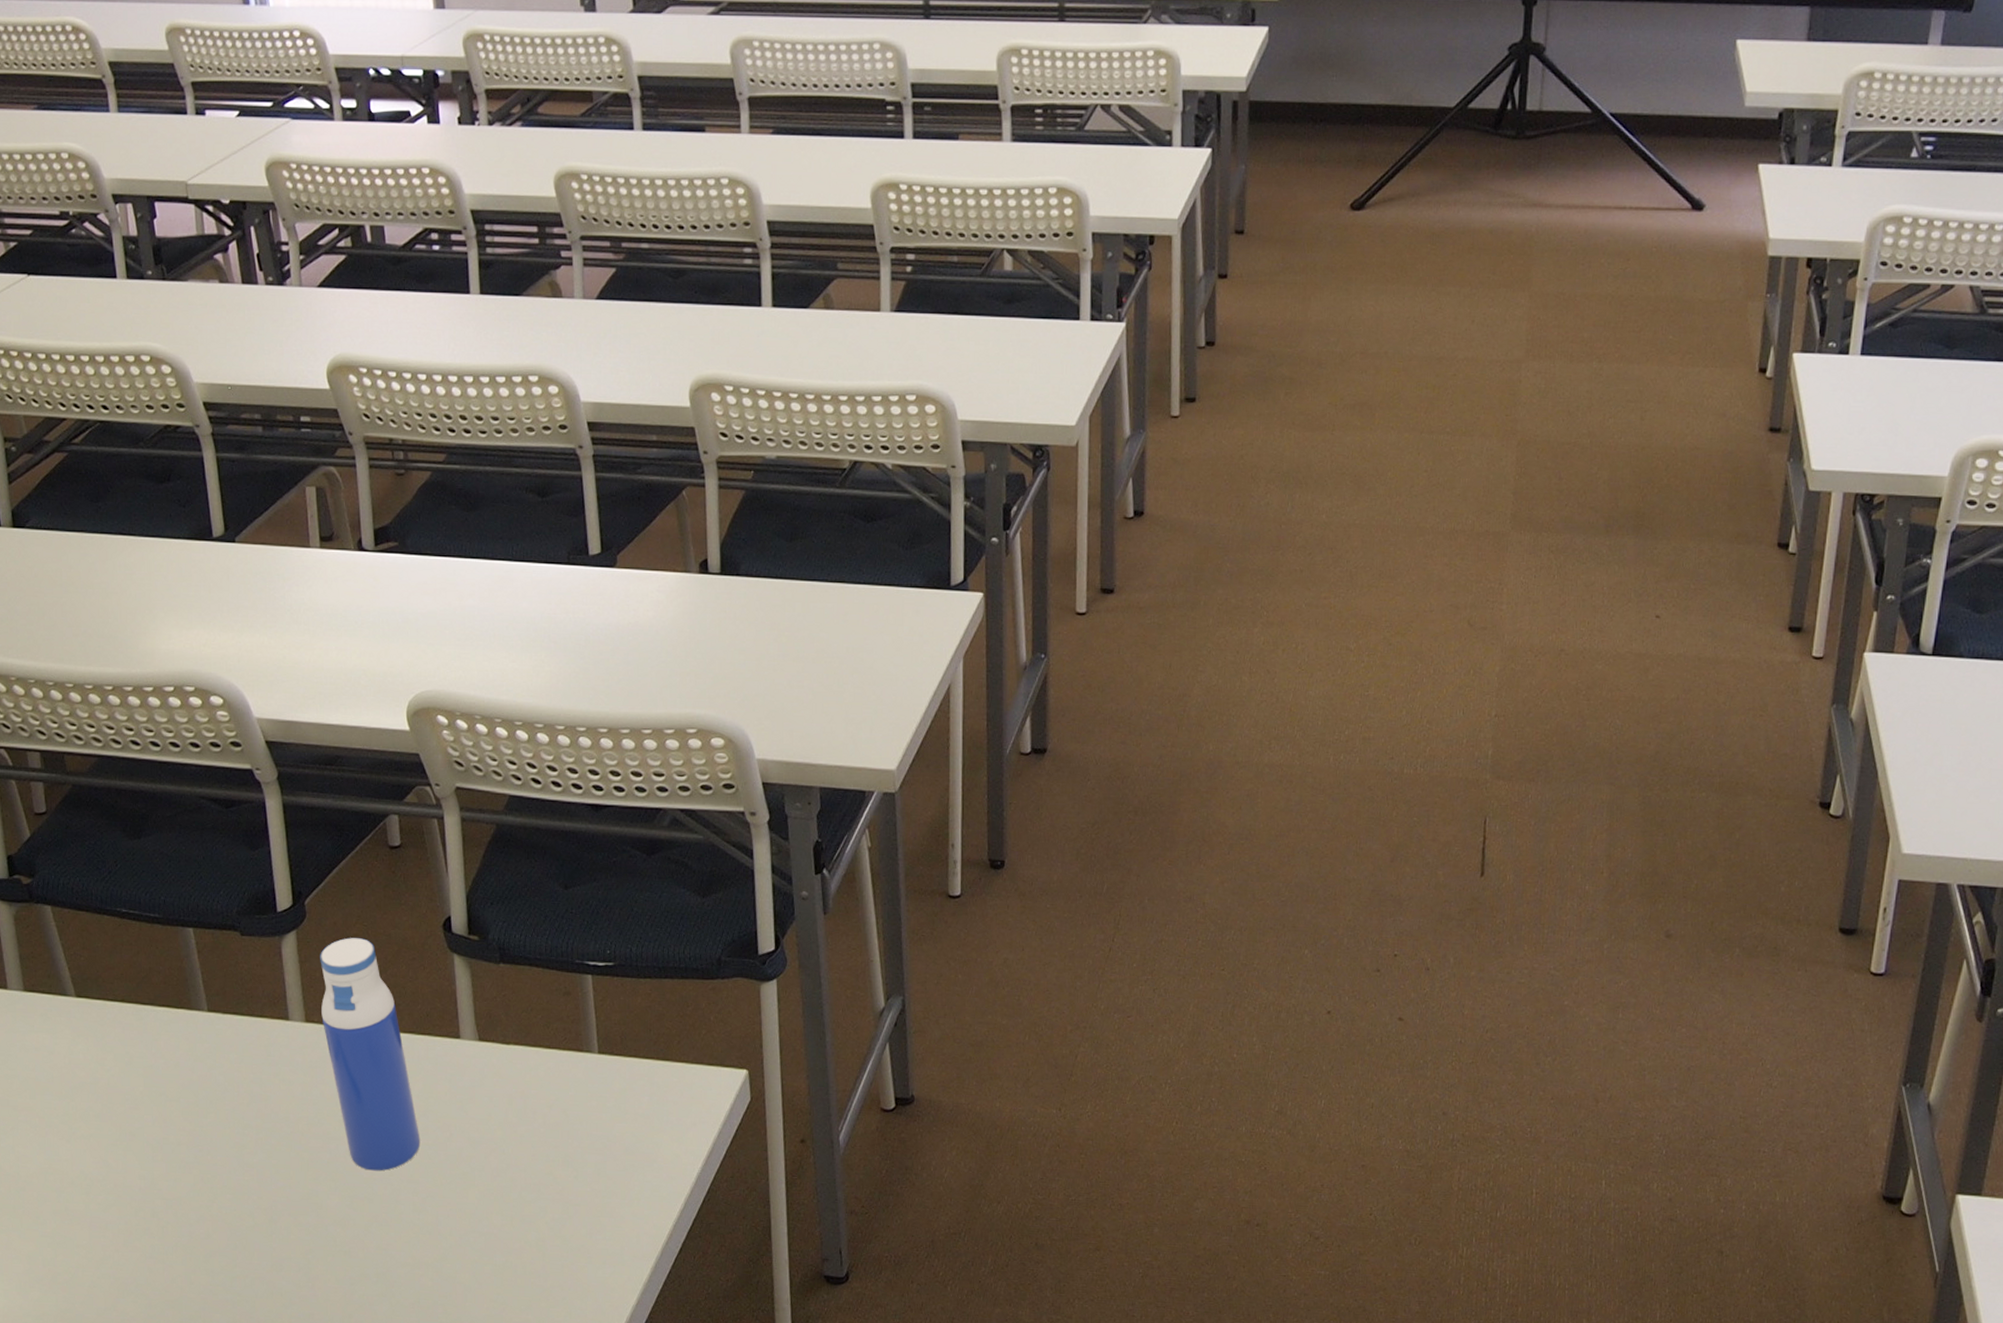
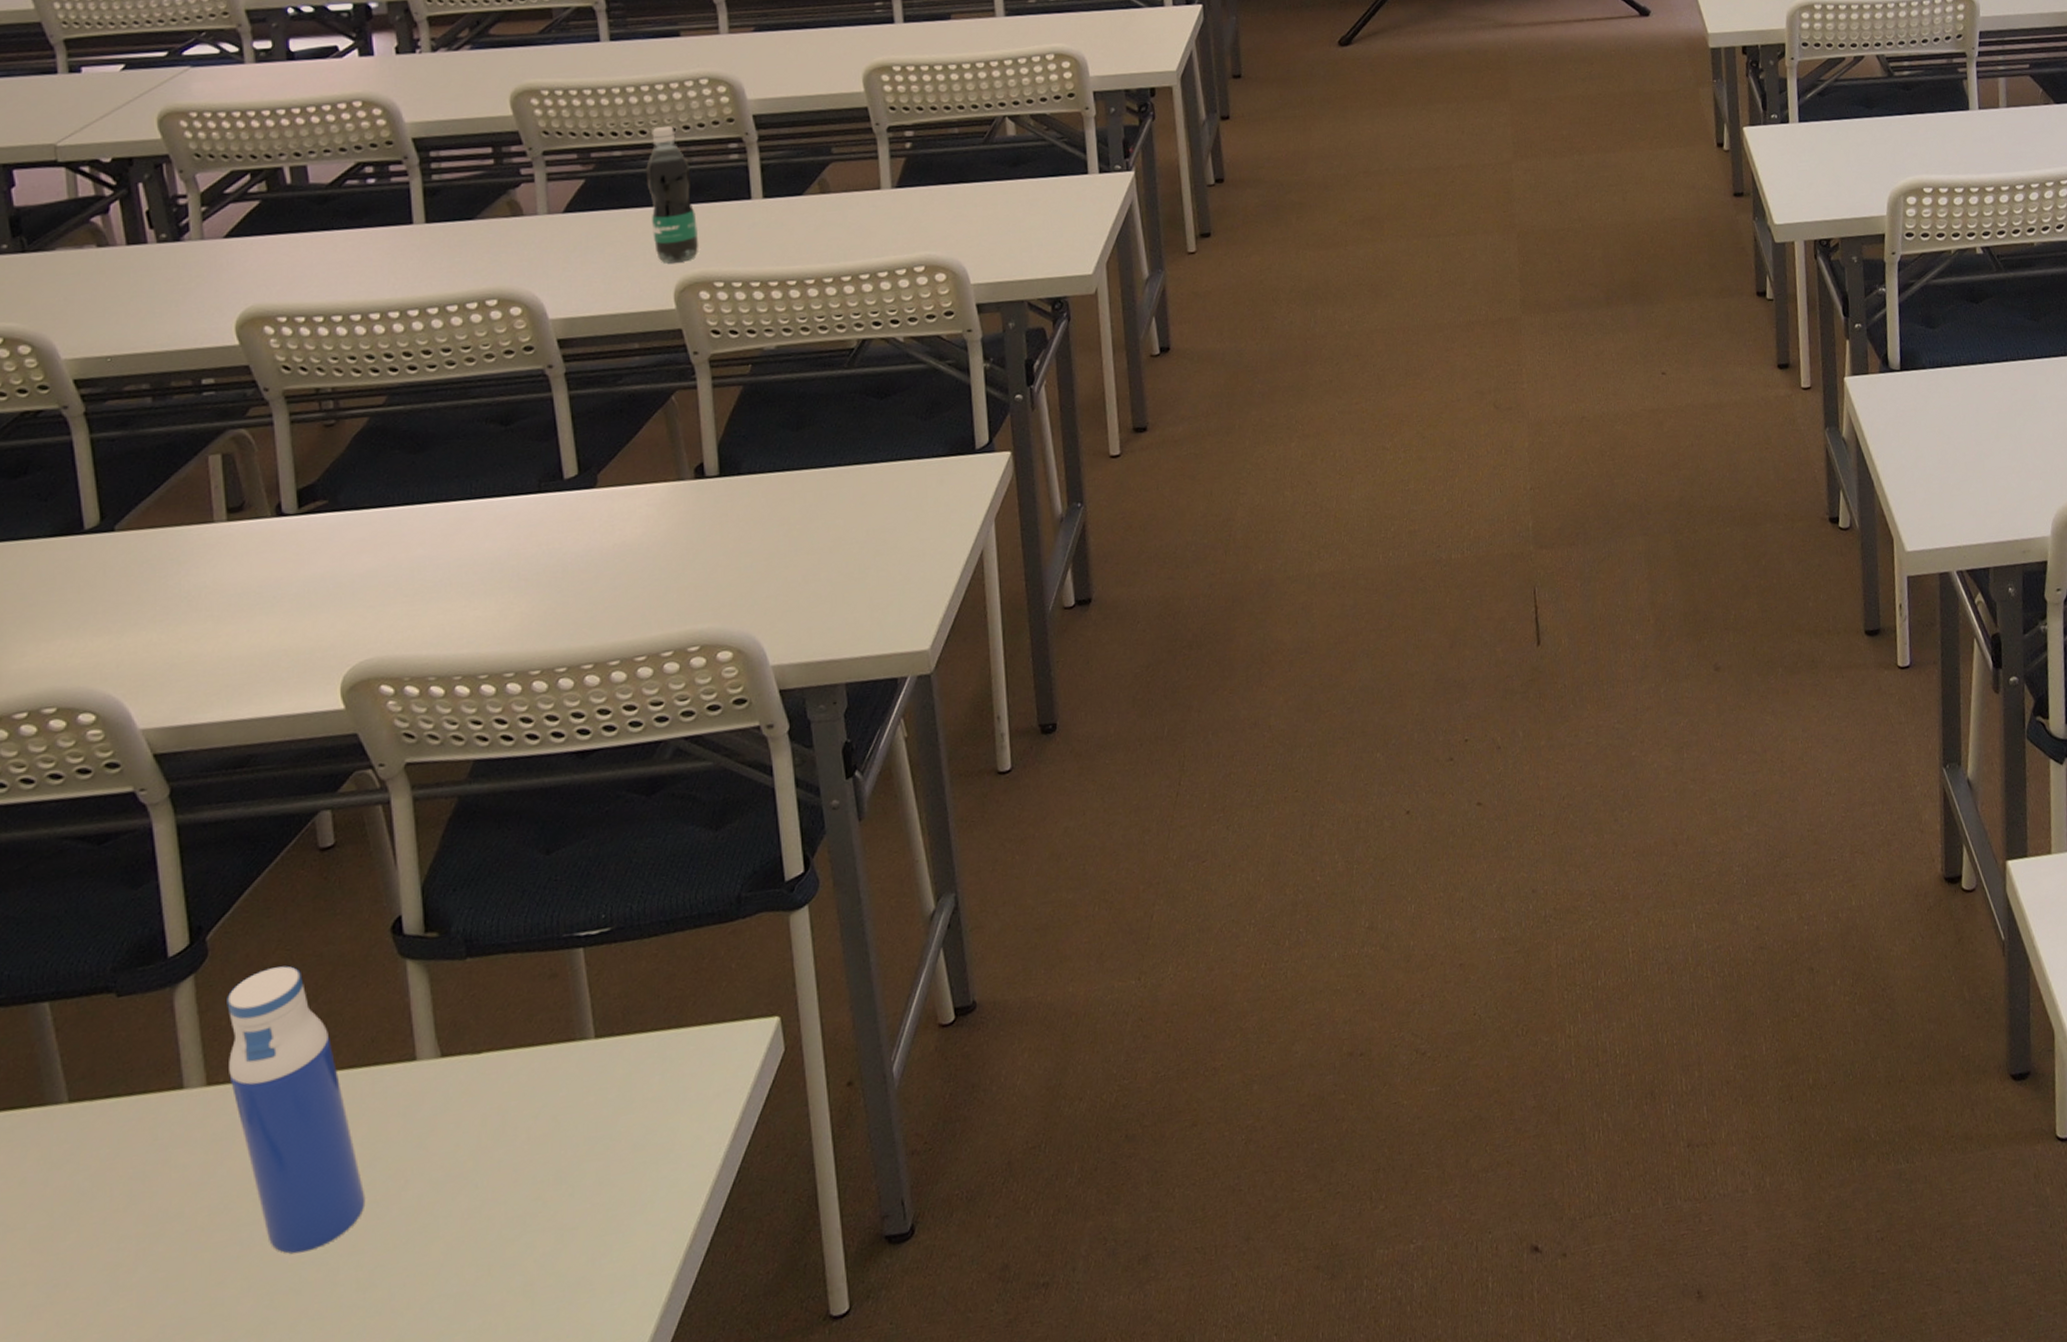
bottle: none [668,222,713,361] -> present [645,125,699,263]

